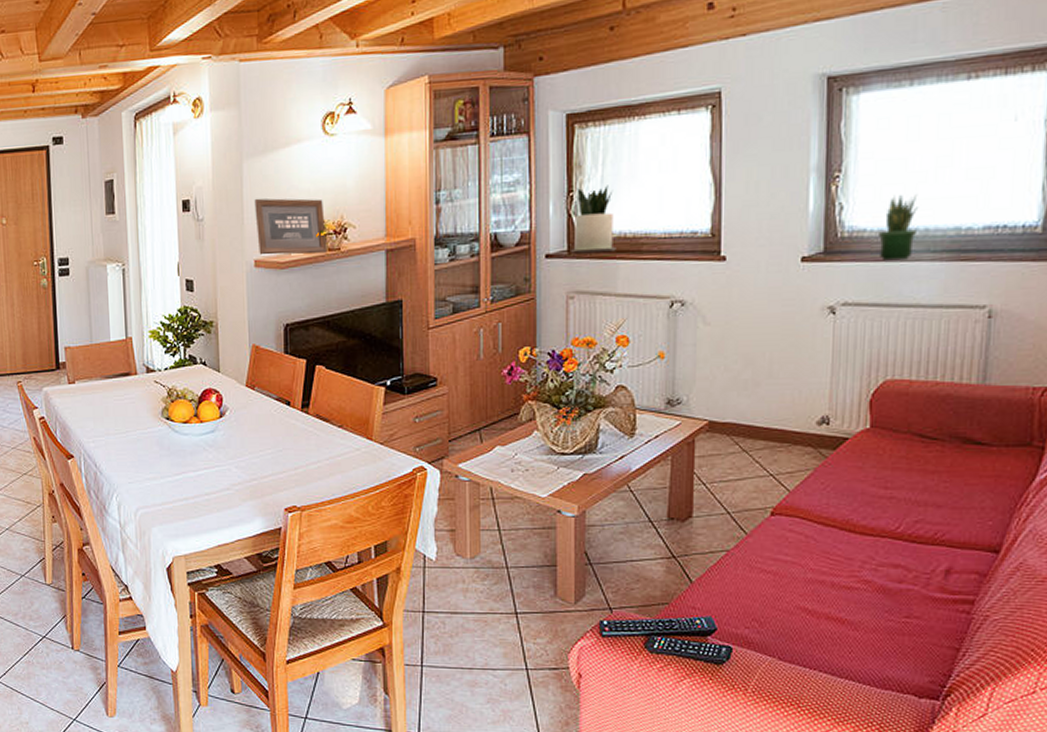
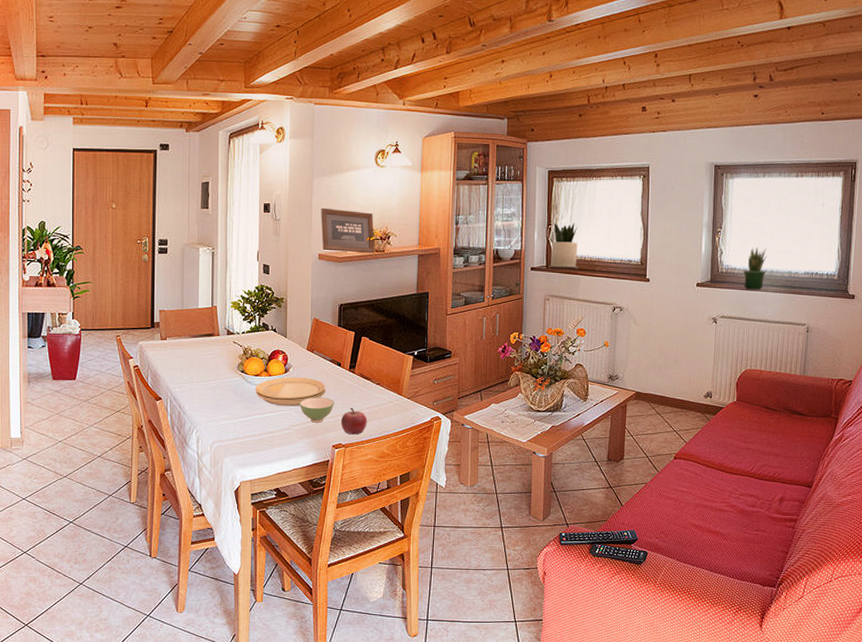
plate: none [185,423,273,460] -> present [255,377,326,407]
bowl: none [240,447,285,480] -> present [299,397,335,423]
fruit: none [293,458,328,494] -> present [340,407,367,435]

